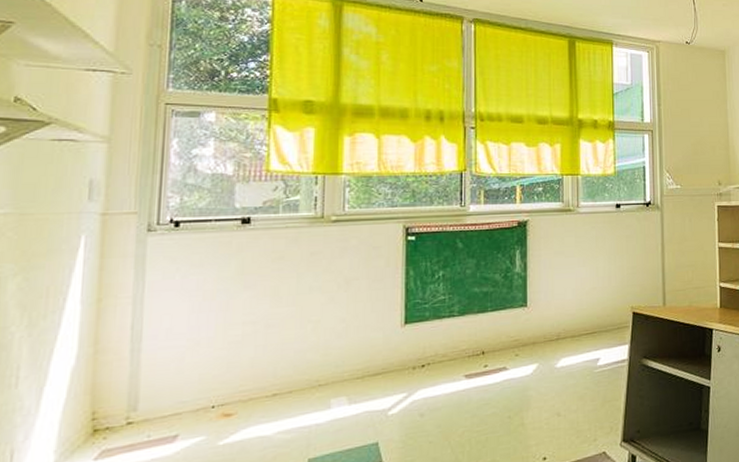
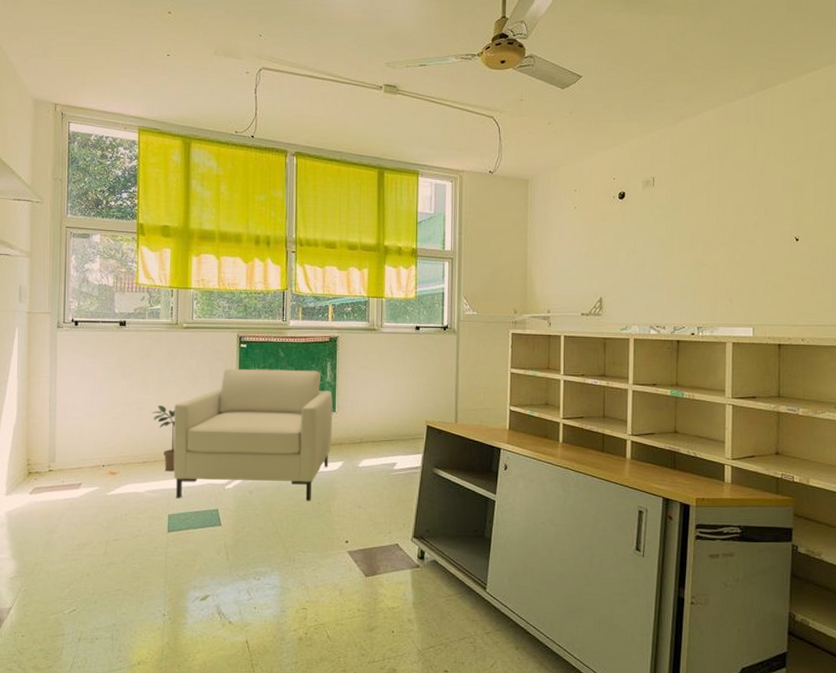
potted plant: none [286,319,319,404] -> present [152,405,175,472]
chair: none [316,260,523,436] -> present [173,368,333,501]

